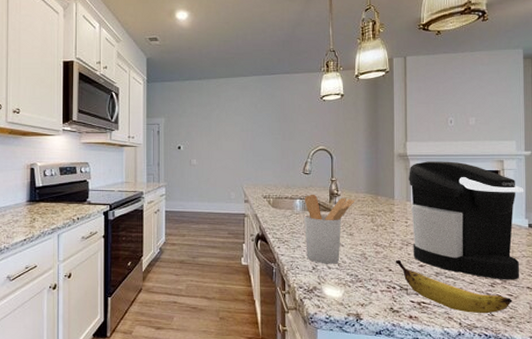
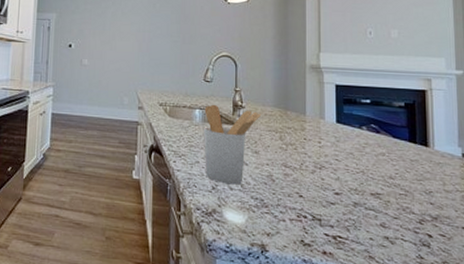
banana: present [395,259,513,314] -> none [306,184,445,256]
coffee maker: present [409,161,524,280] -> none [322,75,456,218]

